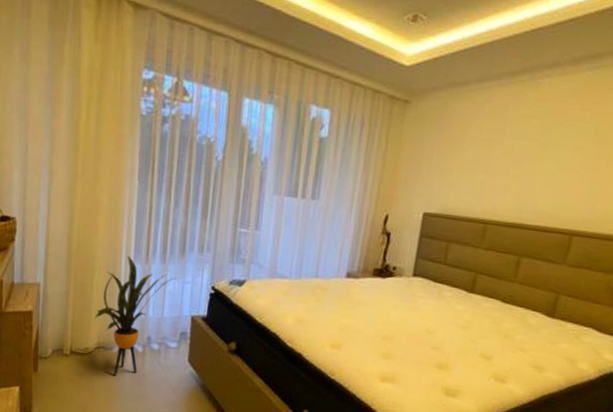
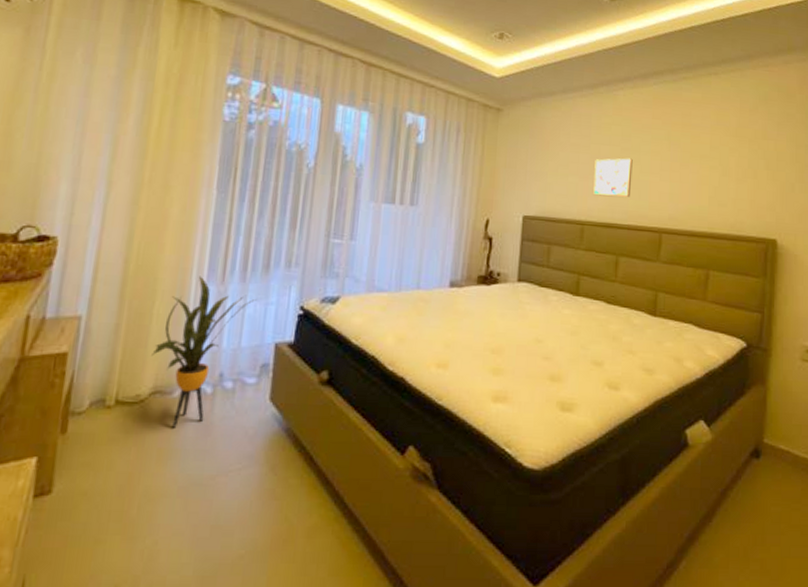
wall art: none [499,154,550,197] -> present [592,158,633,197]

